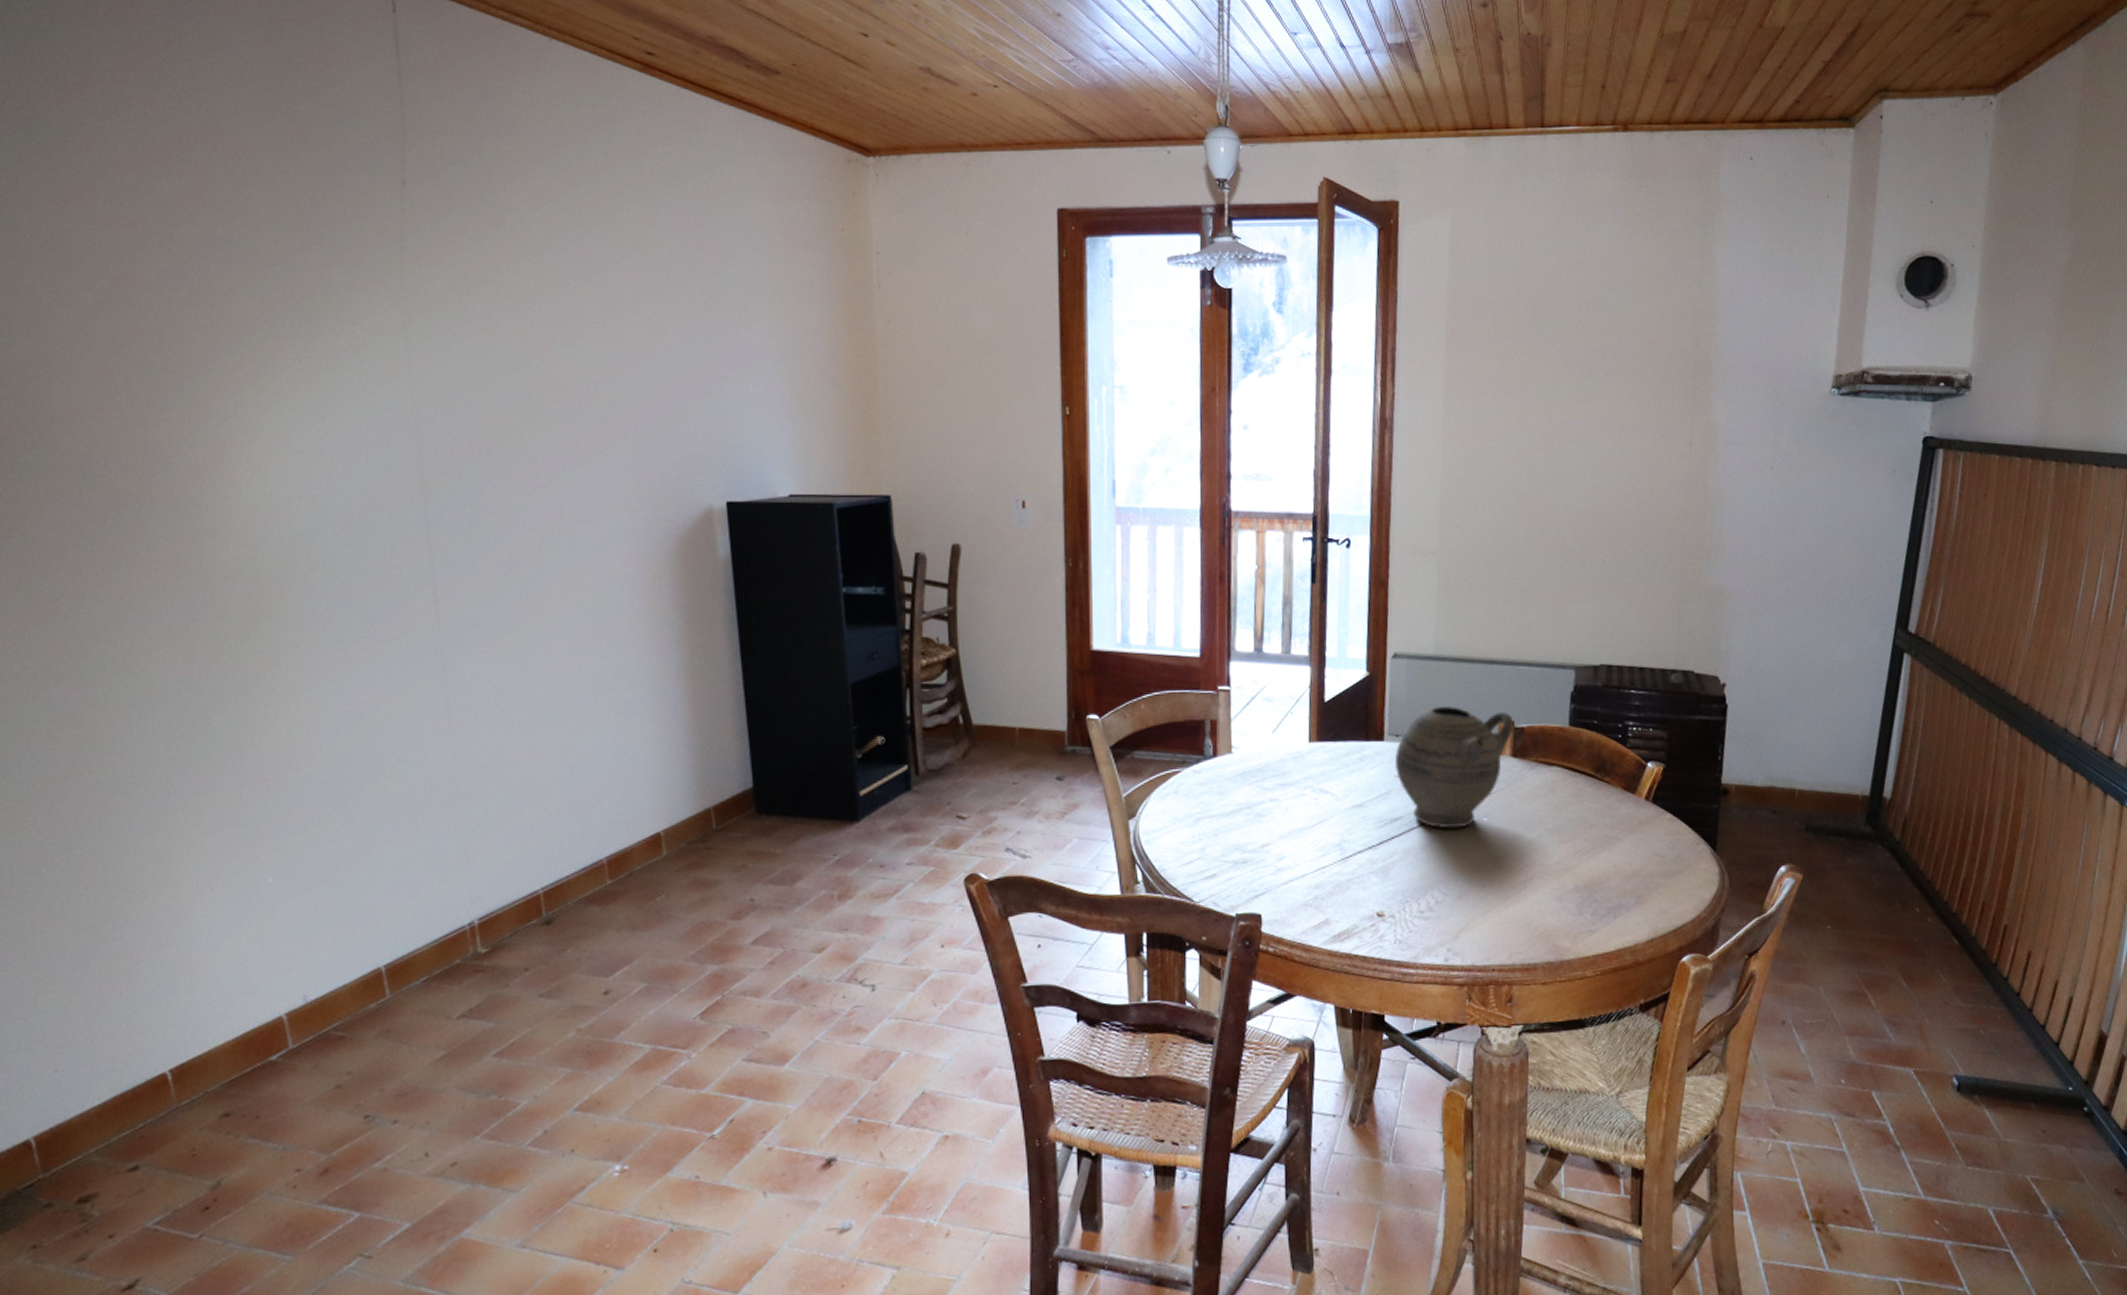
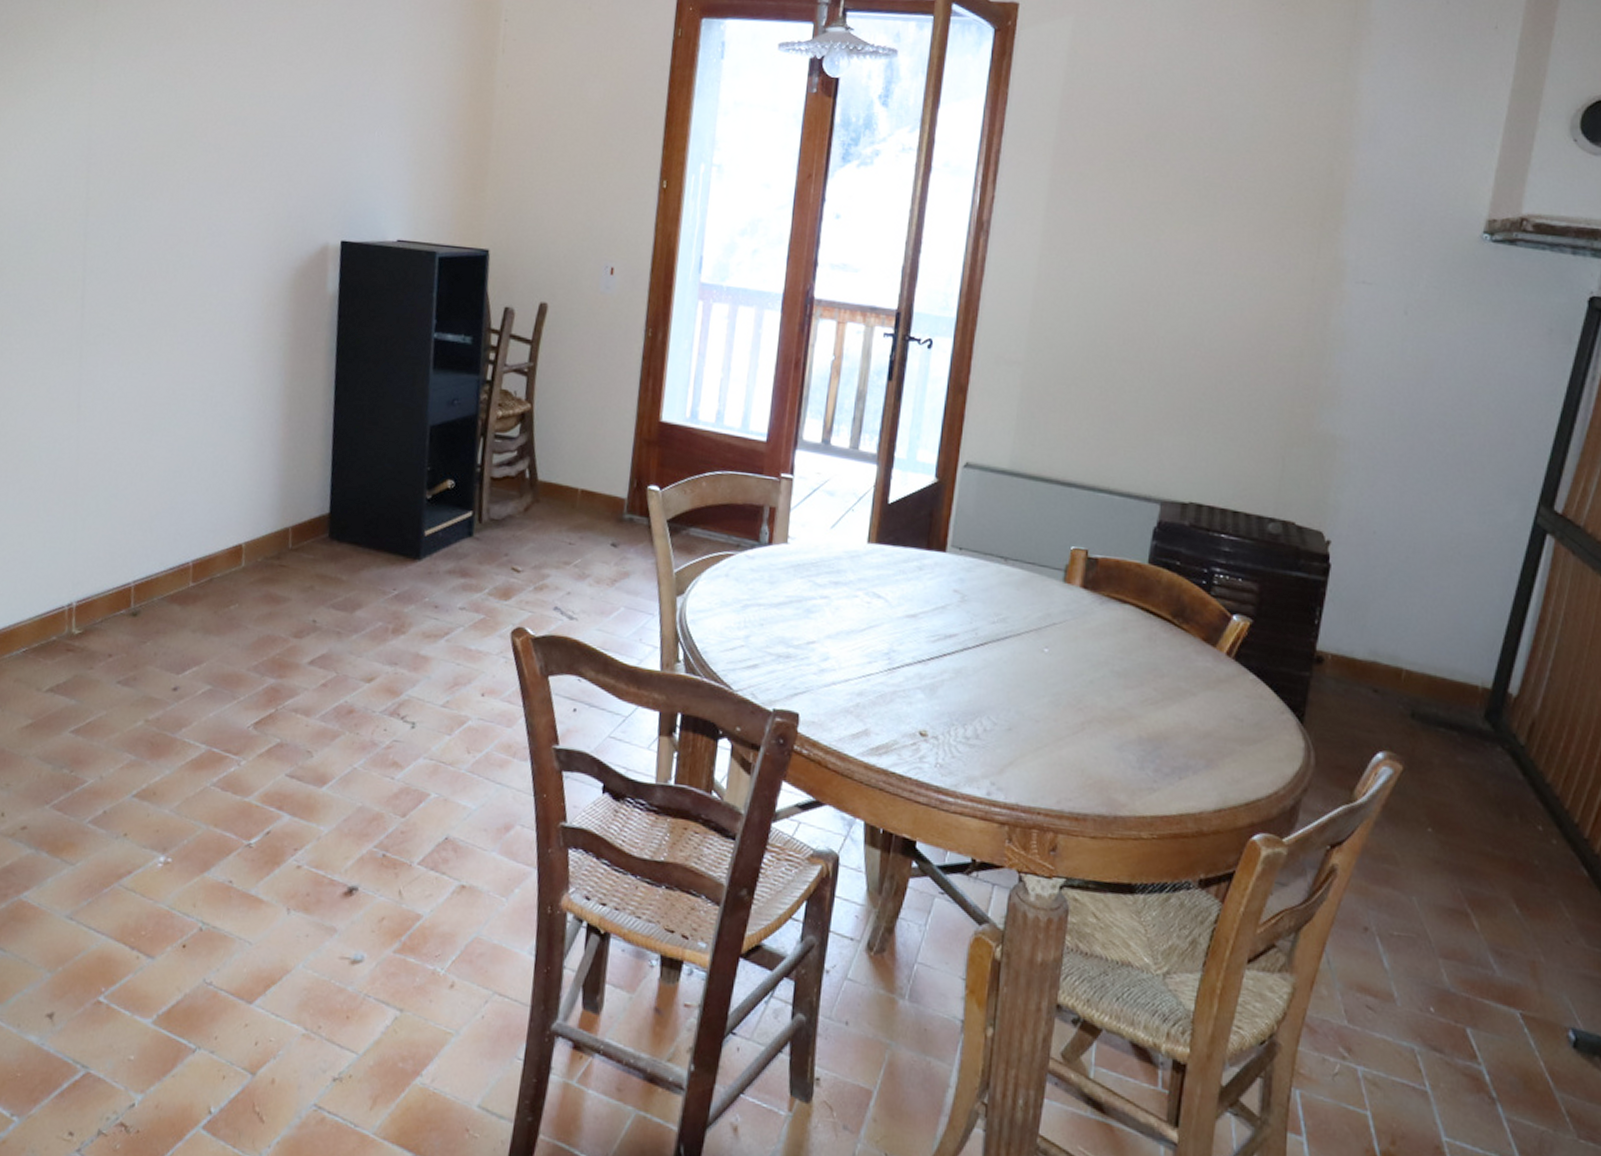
ceramic jug: present [1394,707,1514,829] -> none [955,524,1088,656]

